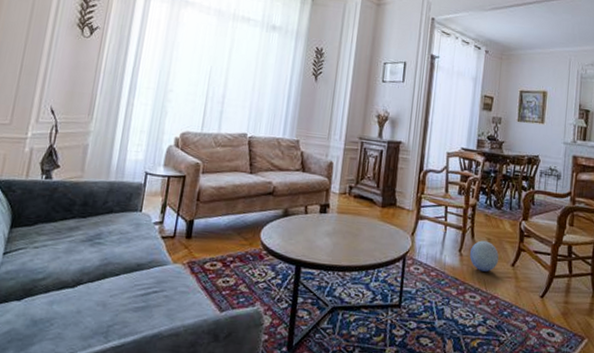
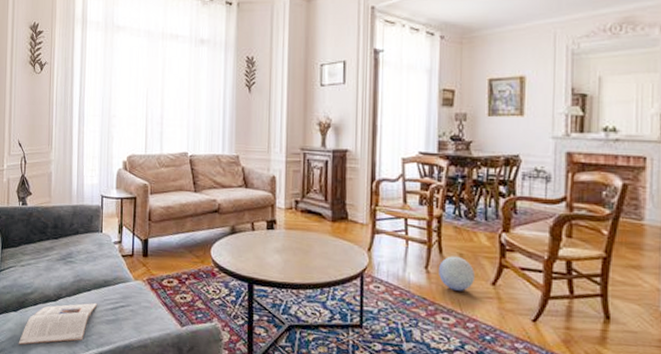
magazine: none [16,288,126,340] -> present [18,302,98,345]

